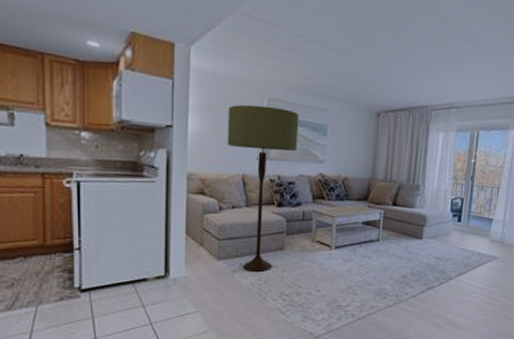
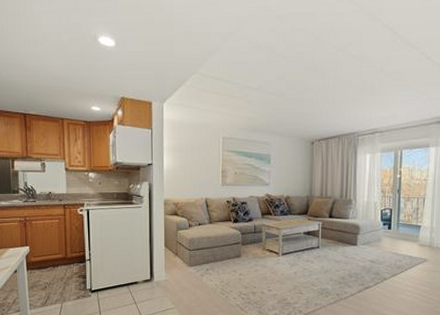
floor lamp: present [227,104,300,272] -> none [193,143,248,275]

